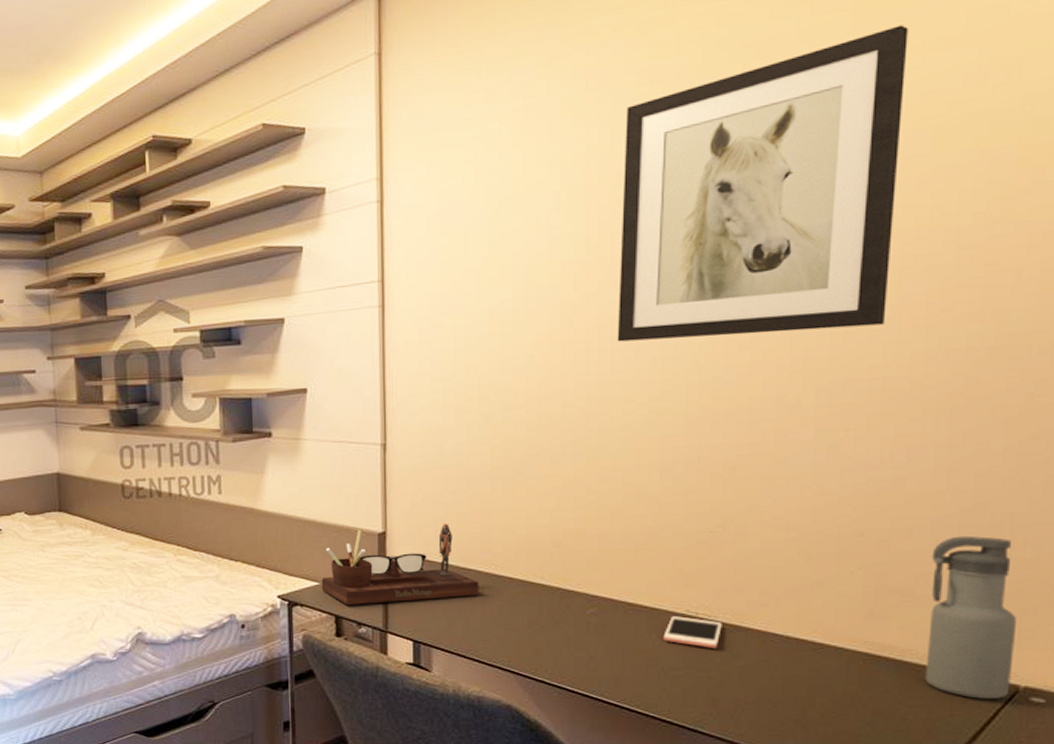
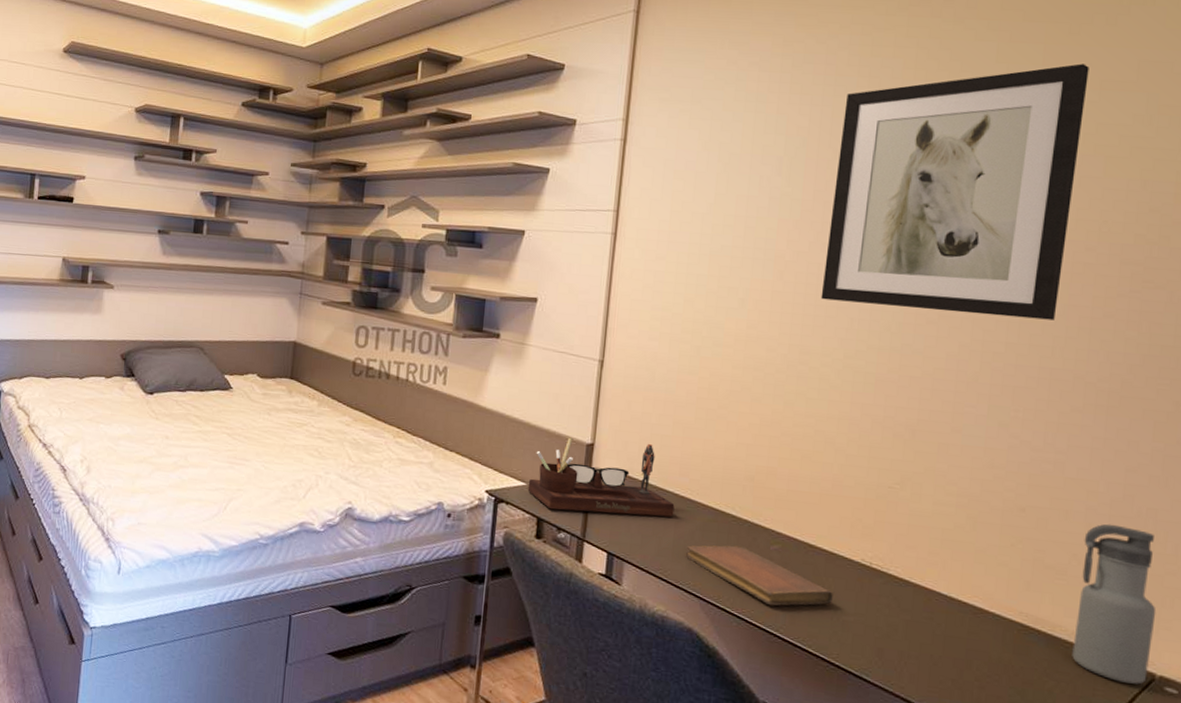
notebook: none [497,615,658,671] -> present [686,545,833,606]
cell phone: present [663,616,722,648] -> none [838,563,893,599]

